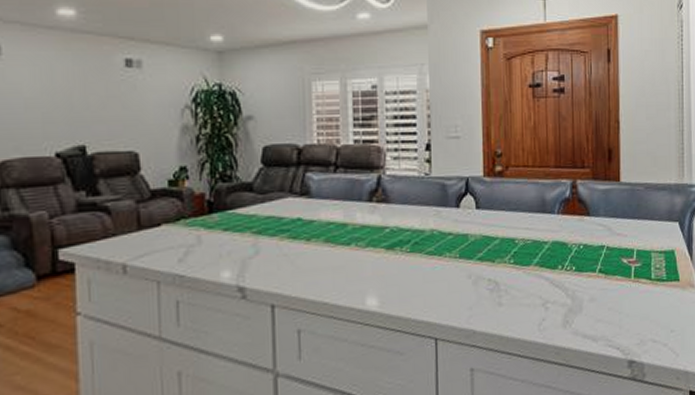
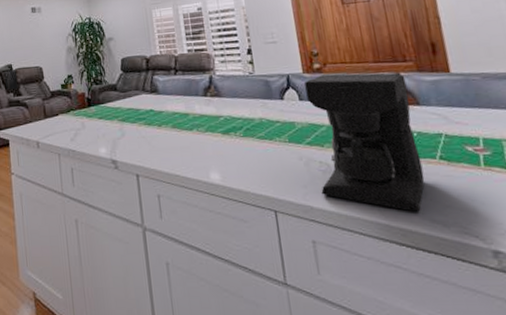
coffee maker: none [484,178,583,329] -> present [304,72,425,212]

